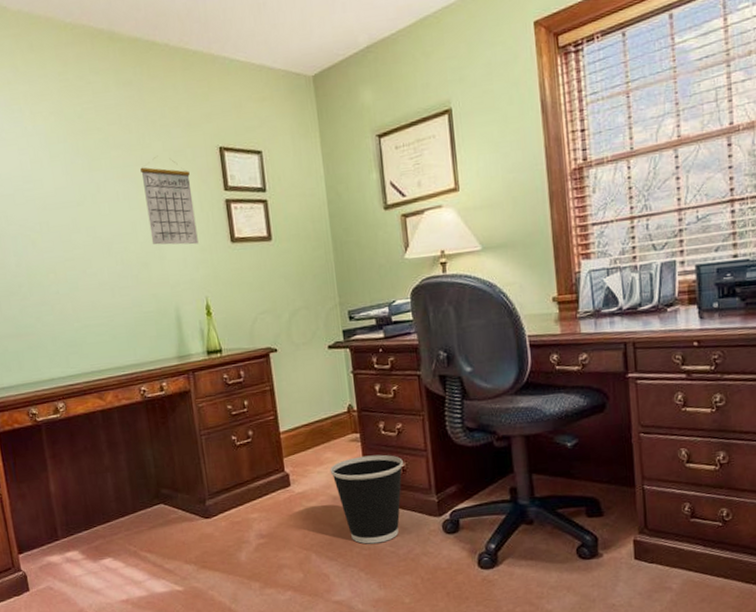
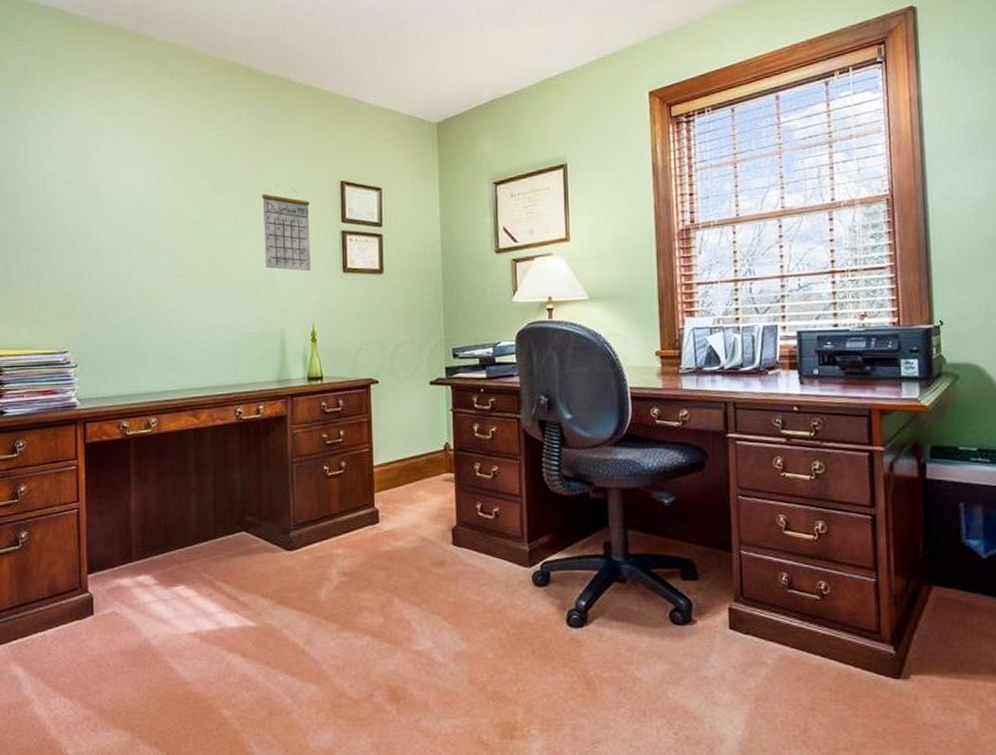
wastebasket: present [330,454,403,544] -> none [421,497,496,591]

